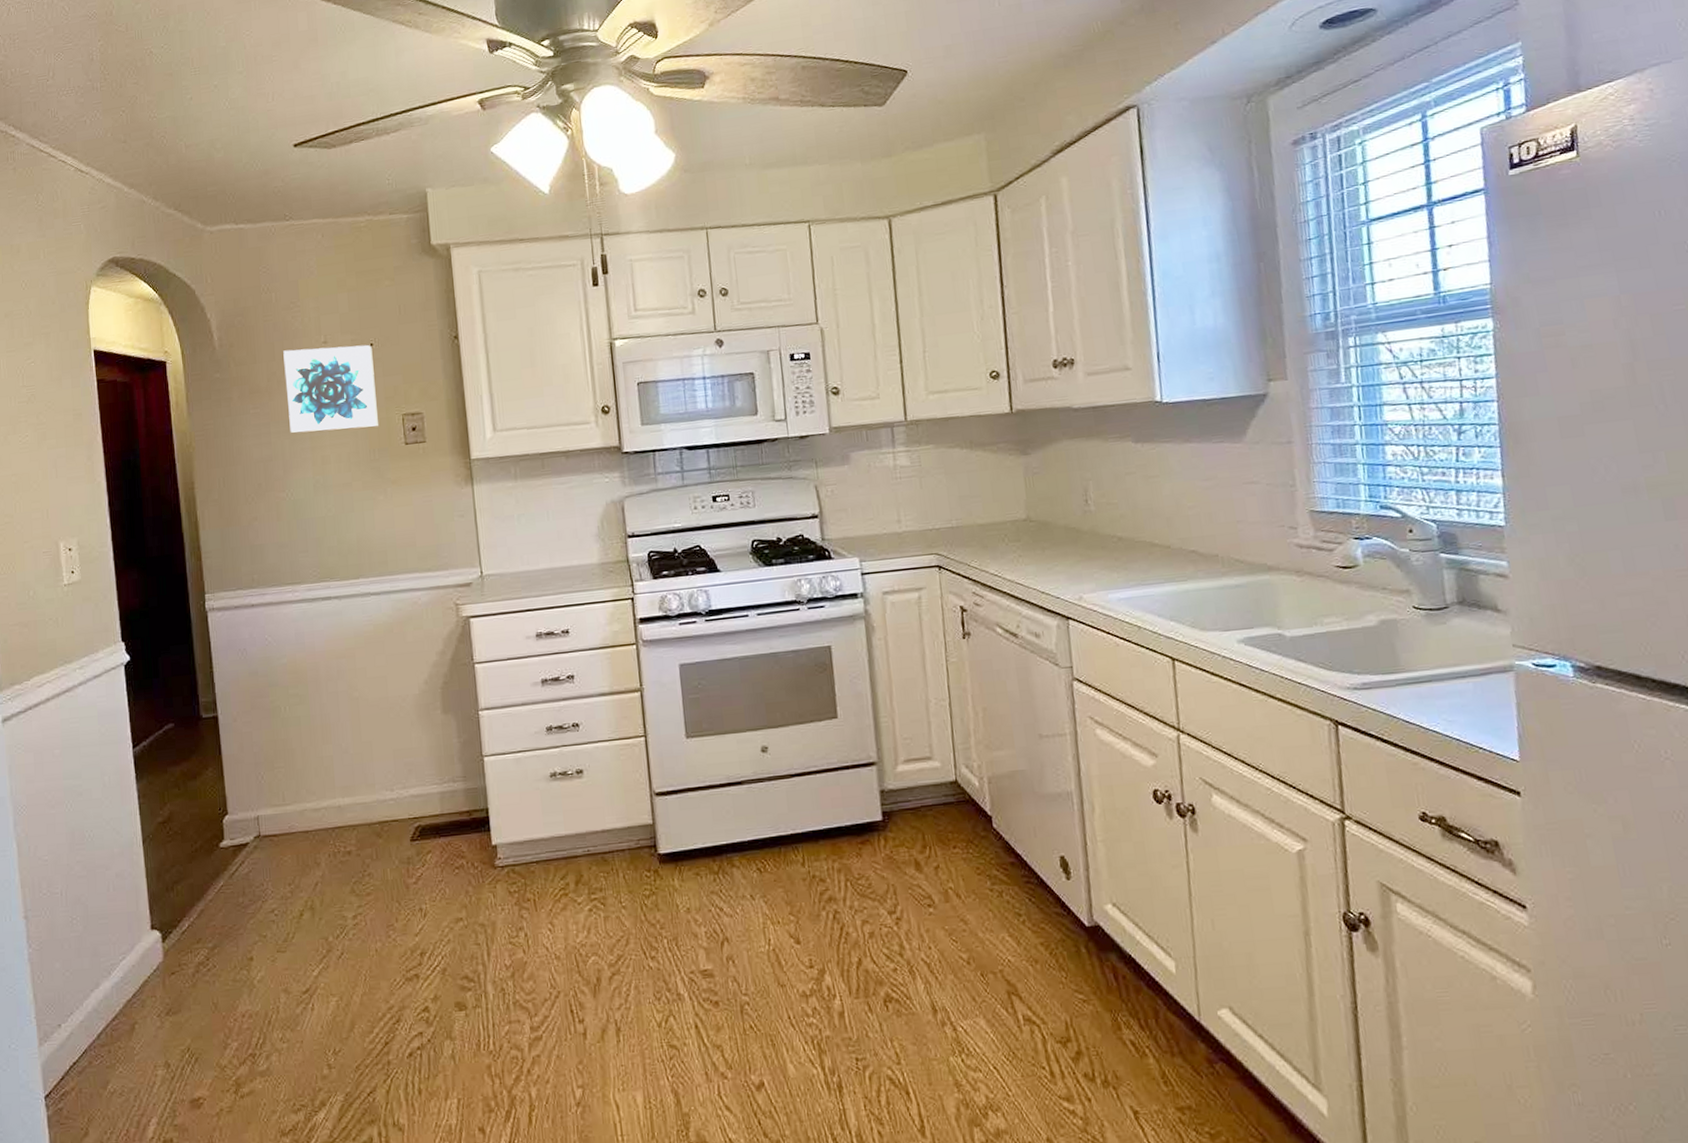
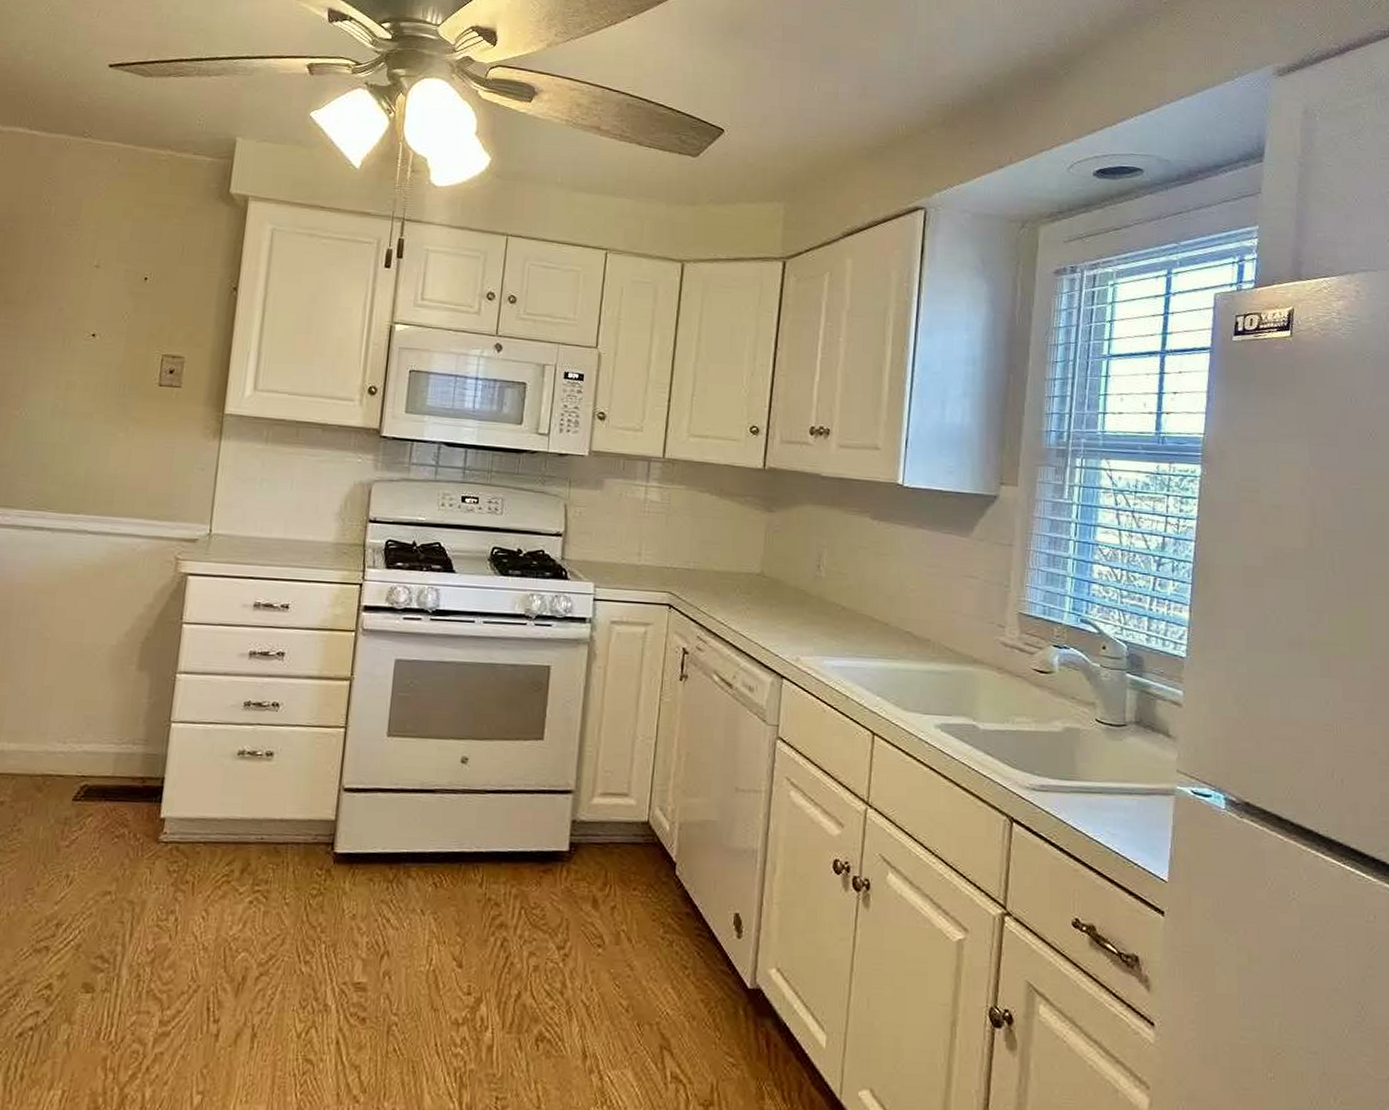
wall art: present [283,344,378,434] -> none [39,266,146,363]

